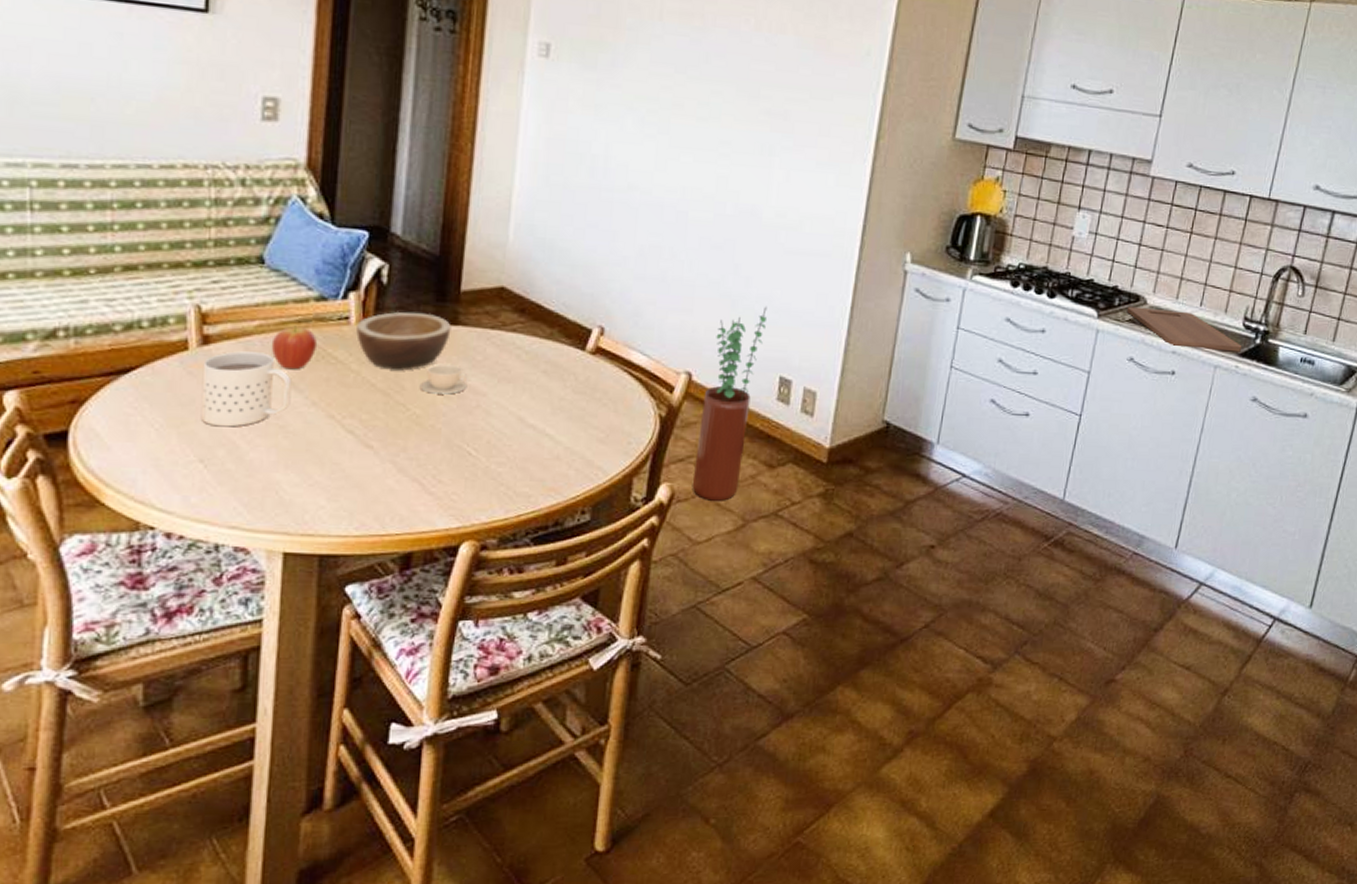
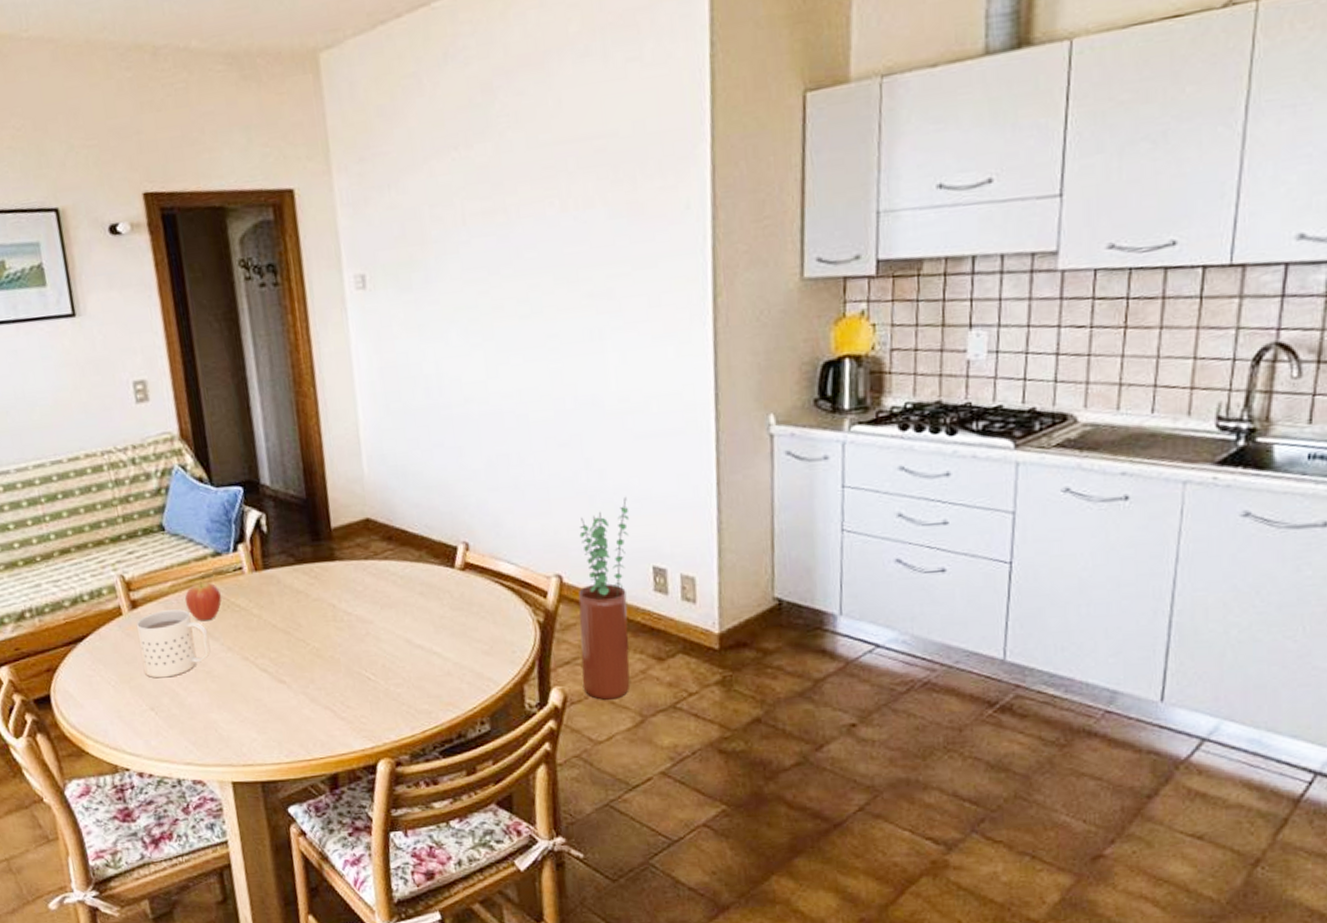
bowl: present [356,311,451,369] -> none [250,553,331,609]
teacup: present [419,363,468,395] -> none [313,597,355,627]
cutting board: present [1126,306,1242,352] -> none [1051,422,1219,467]

